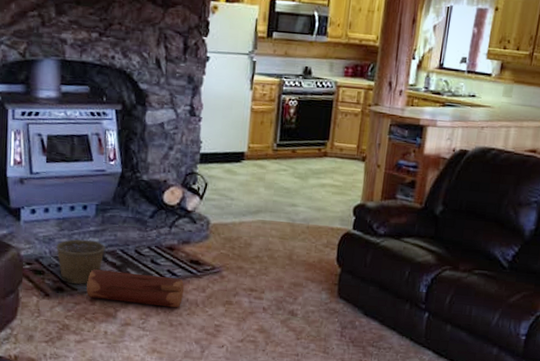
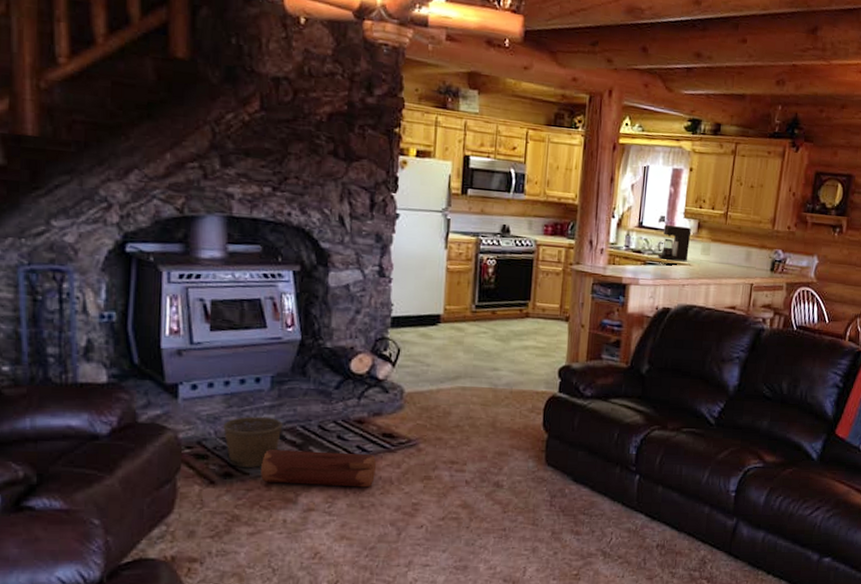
coffee maker: none [457,66,494,104] -> present [657,224,692,262]

